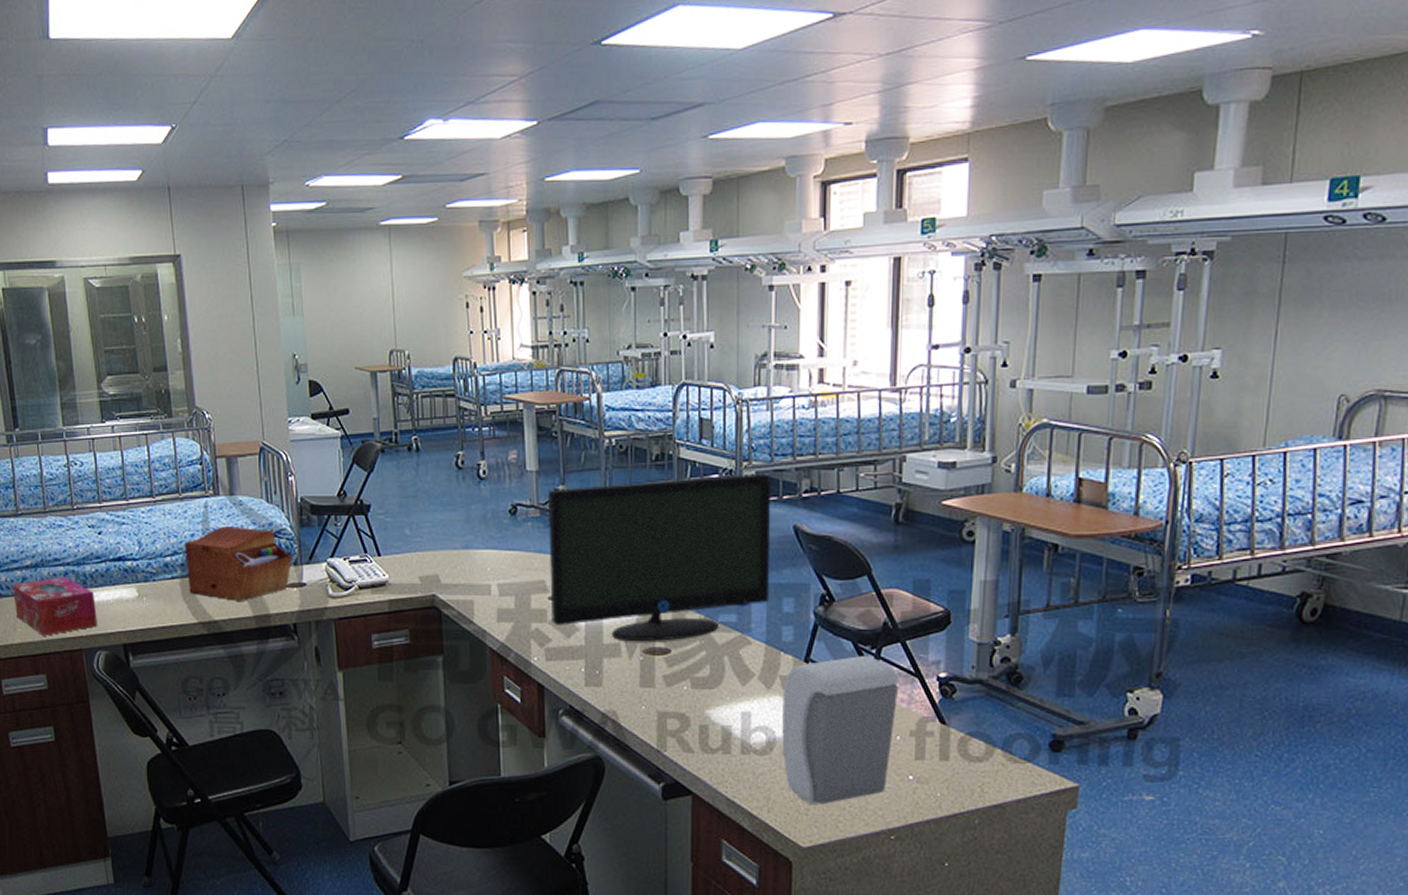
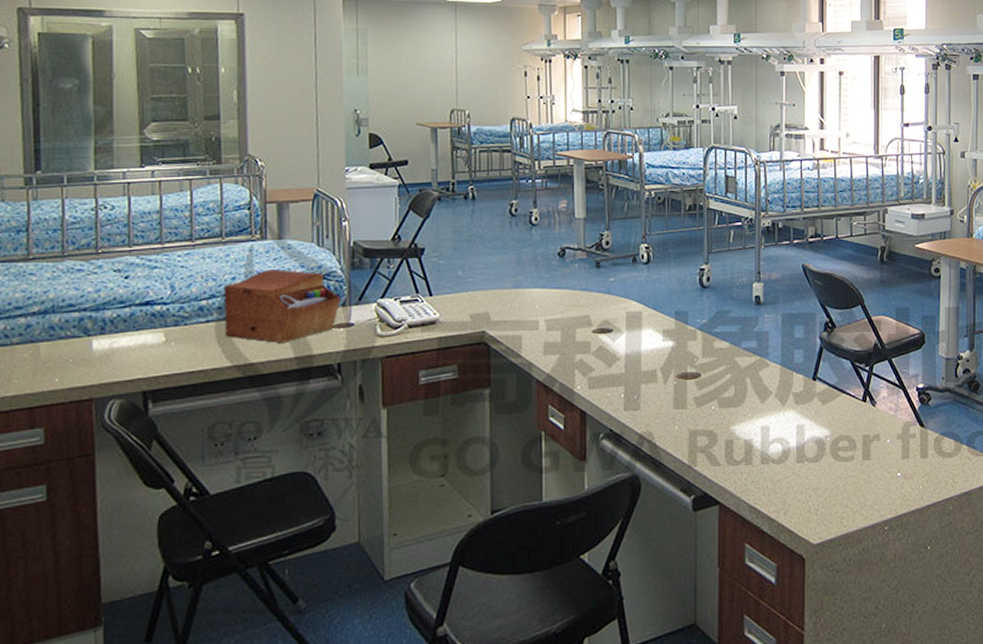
tissue box: present [12,576,98,636] -> none [12,322,114,386]
monitor: present [549,473,771,642] -> none [594,221,784,369]
soap dispenser: present [782,656,900,805] -> none [795,373,888,505]

